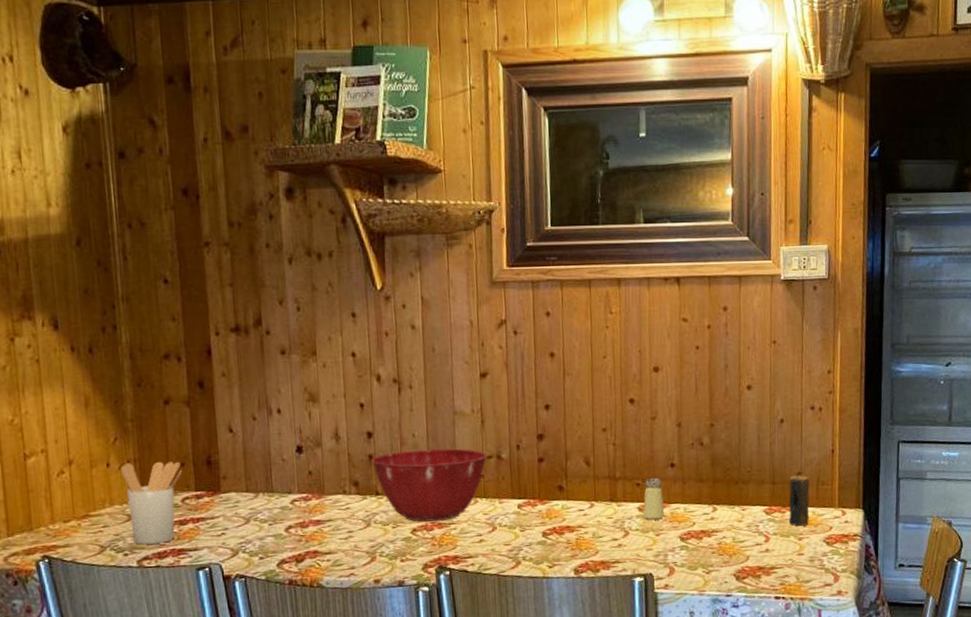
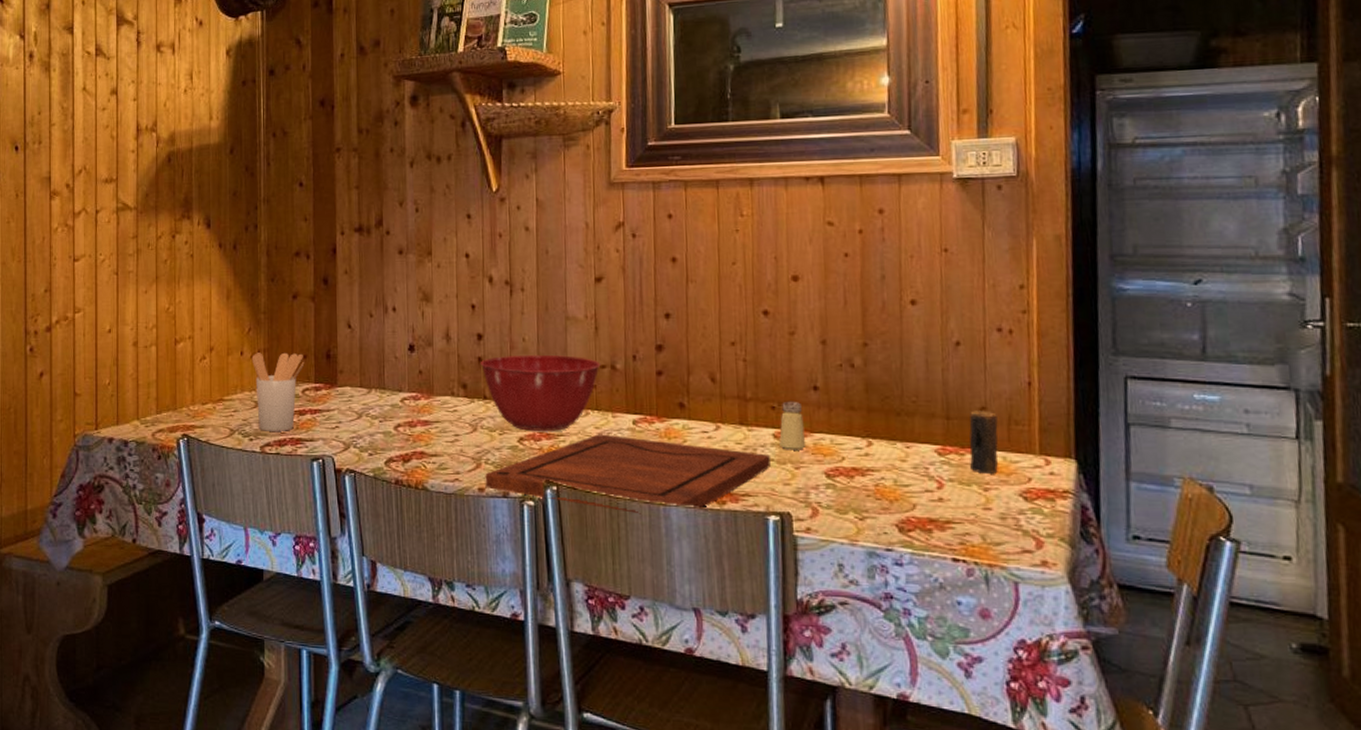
cutting board: none [380,519,636,589] -> present [485,434,771,514]

